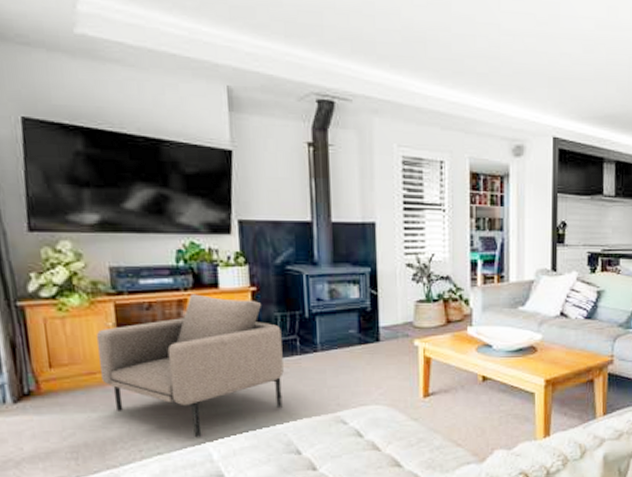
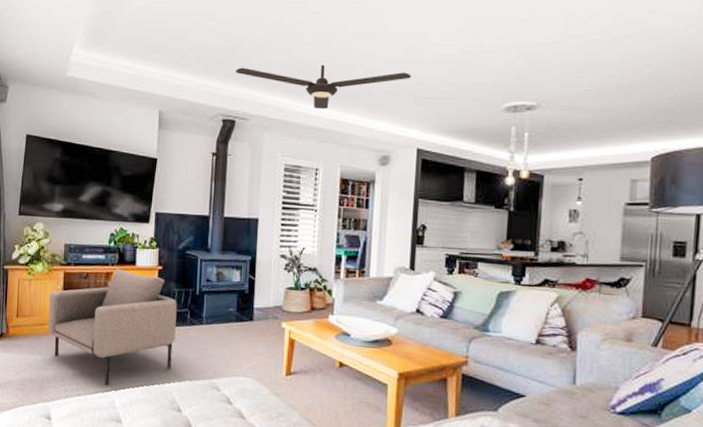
ceiling fan: none [327,32,544,90] -> present [235,65,412,110]

